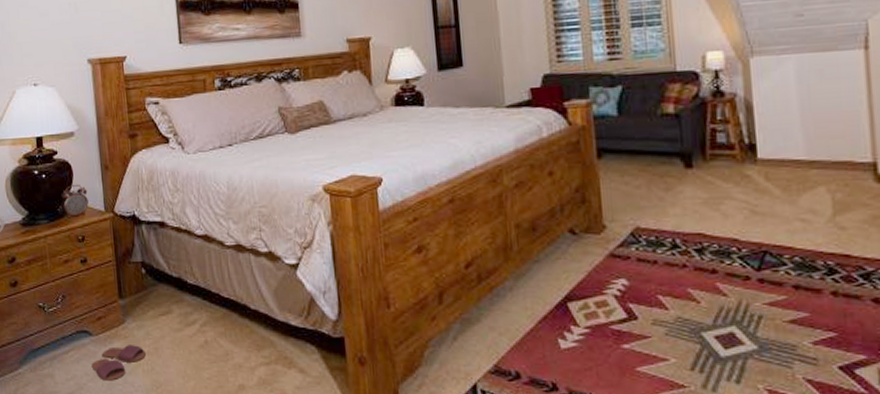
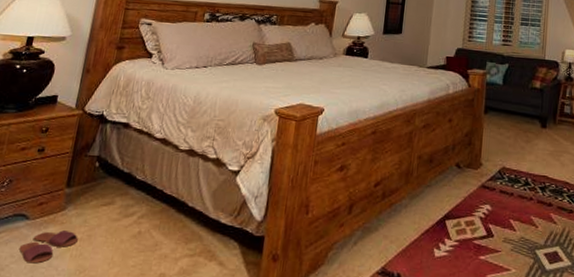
alarm clock: present [60,185,89,219] -> none [32,82,64,111]

